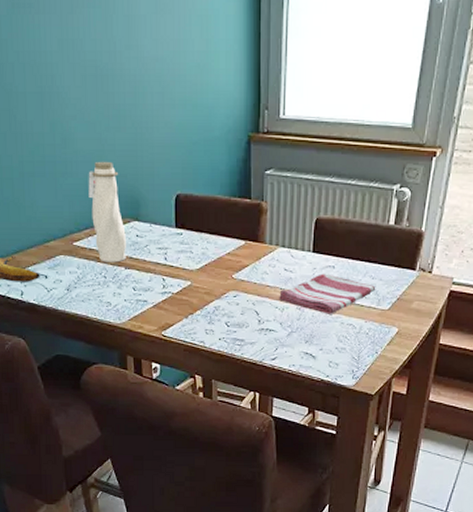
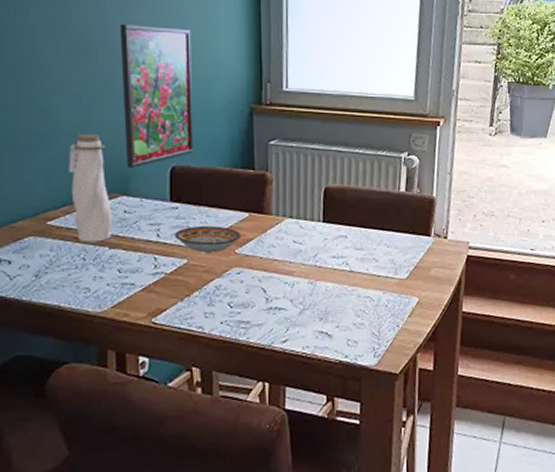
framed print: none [127,49,195,195] -> present [120,24,193,168]
bowl: none [180,251,238,277] -> present [175,225,241,253]
dish towel: present [279,272,376,314] -> none [288,242,392,287]

